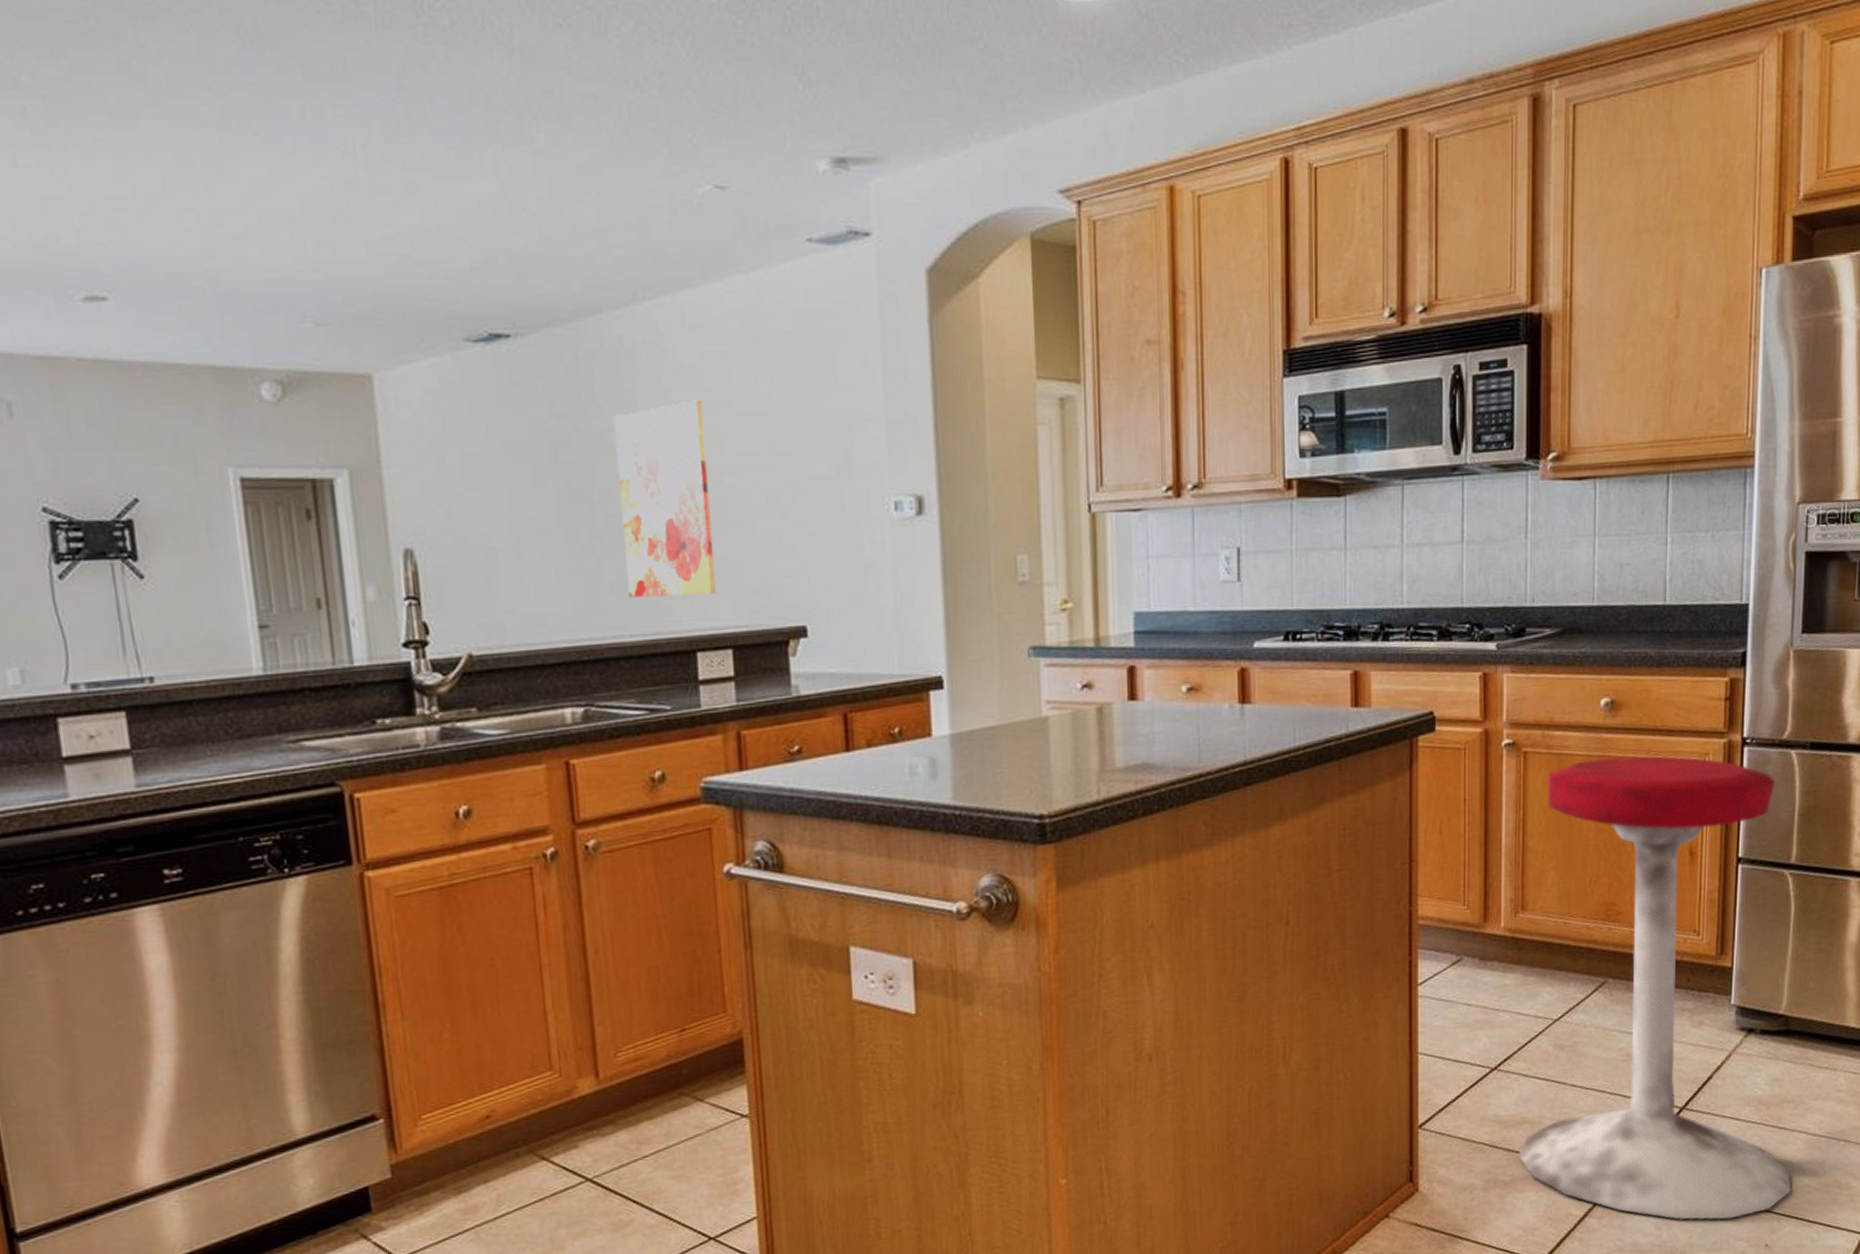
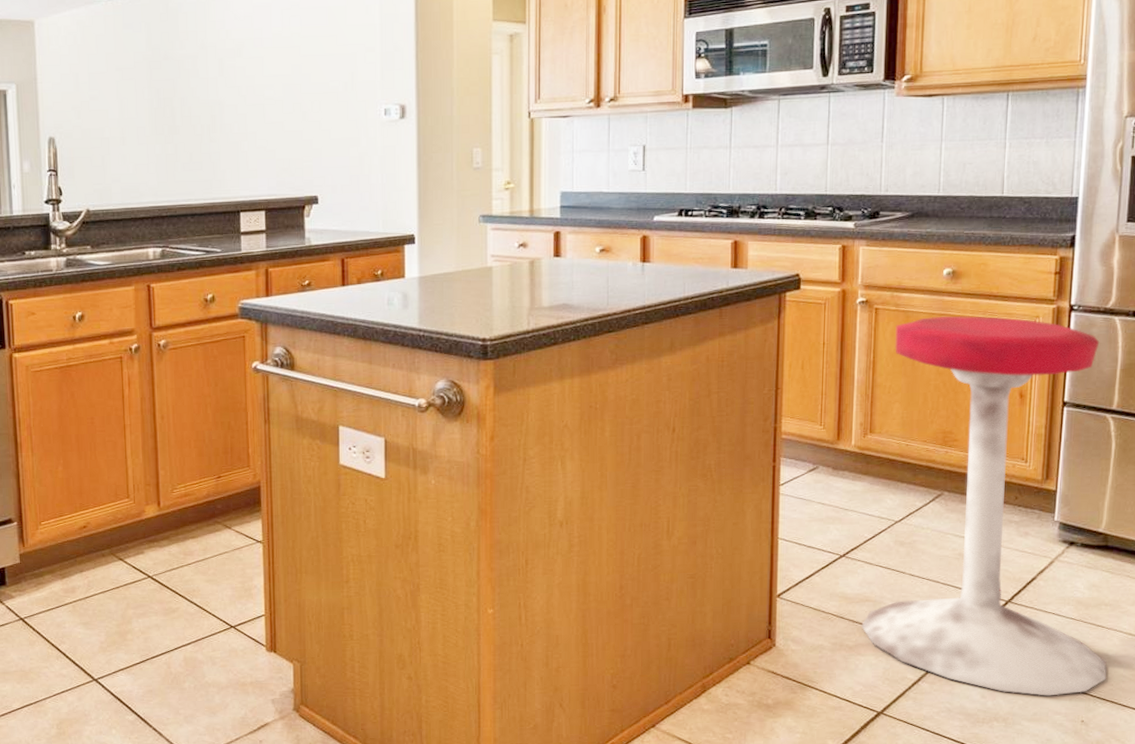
wall art: present [614,400,716,598] -> none [191,37,255,173]

